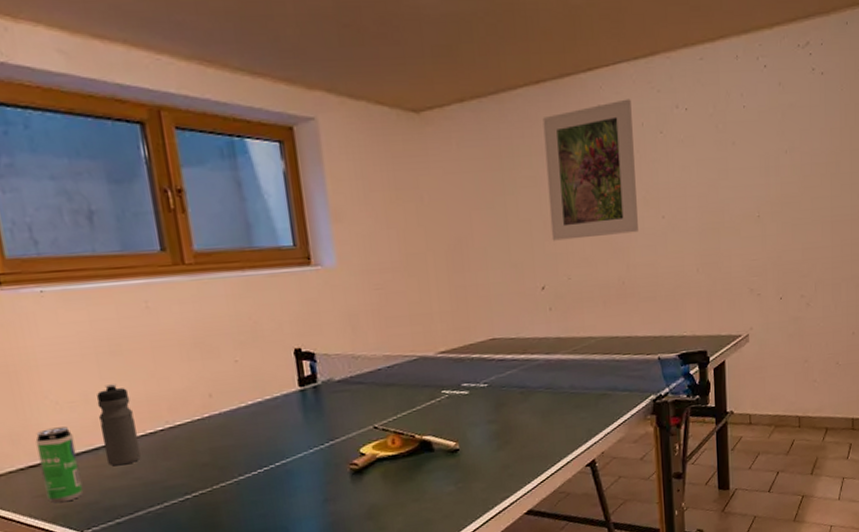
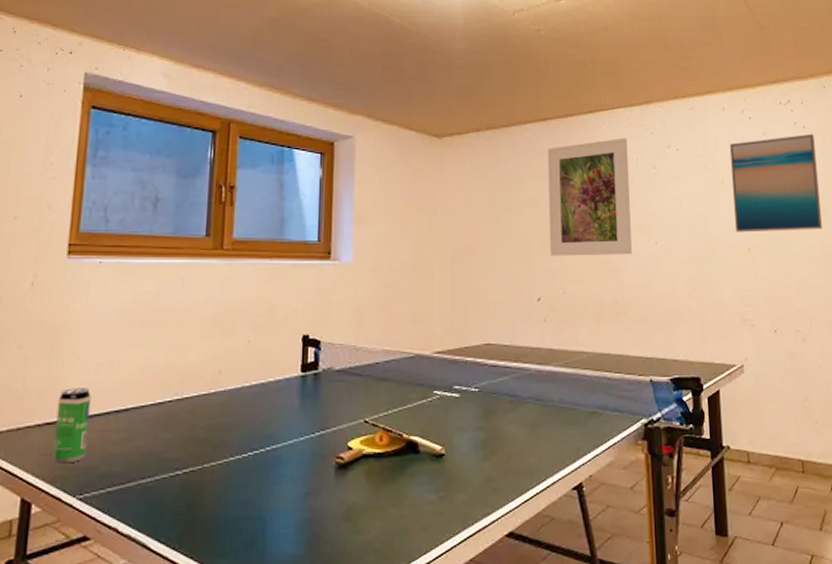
water bottle: present [96,384,141,467] -> none [114,352,149,432]
wall art: none [742,80,834,199] -> present [729,133,823,233]

